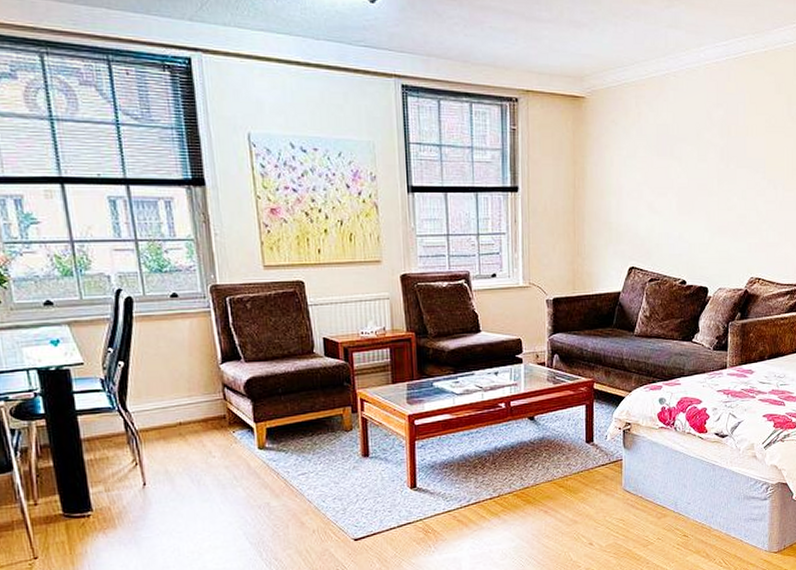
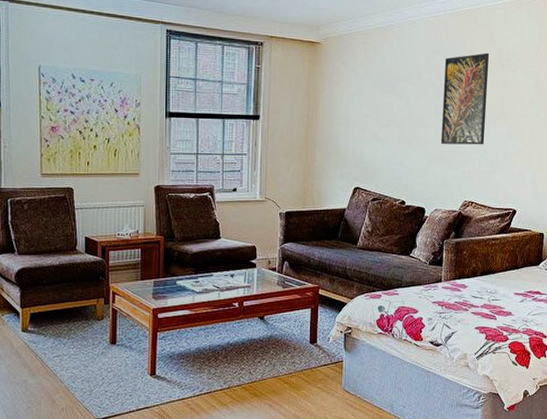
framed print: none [725,105,778,213] -> present [441,53,490,145]

